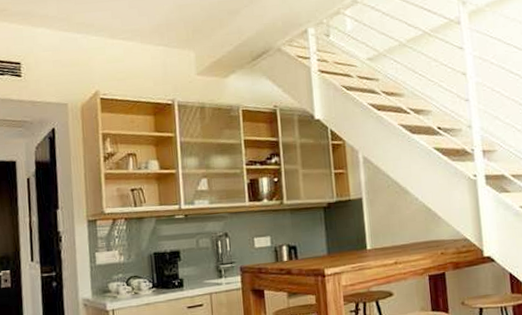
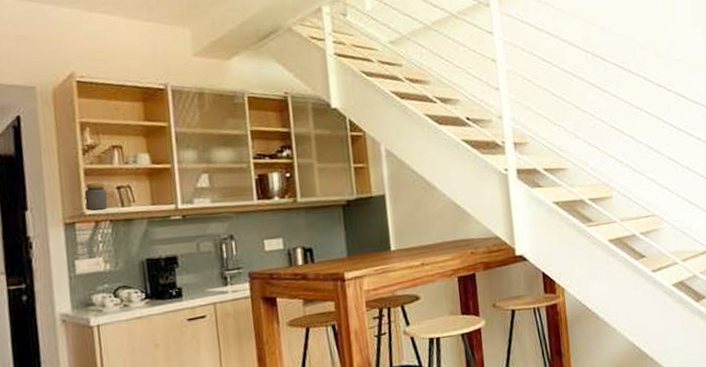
jar: none [104,185,123,210] -> present [84,182,108,211]

